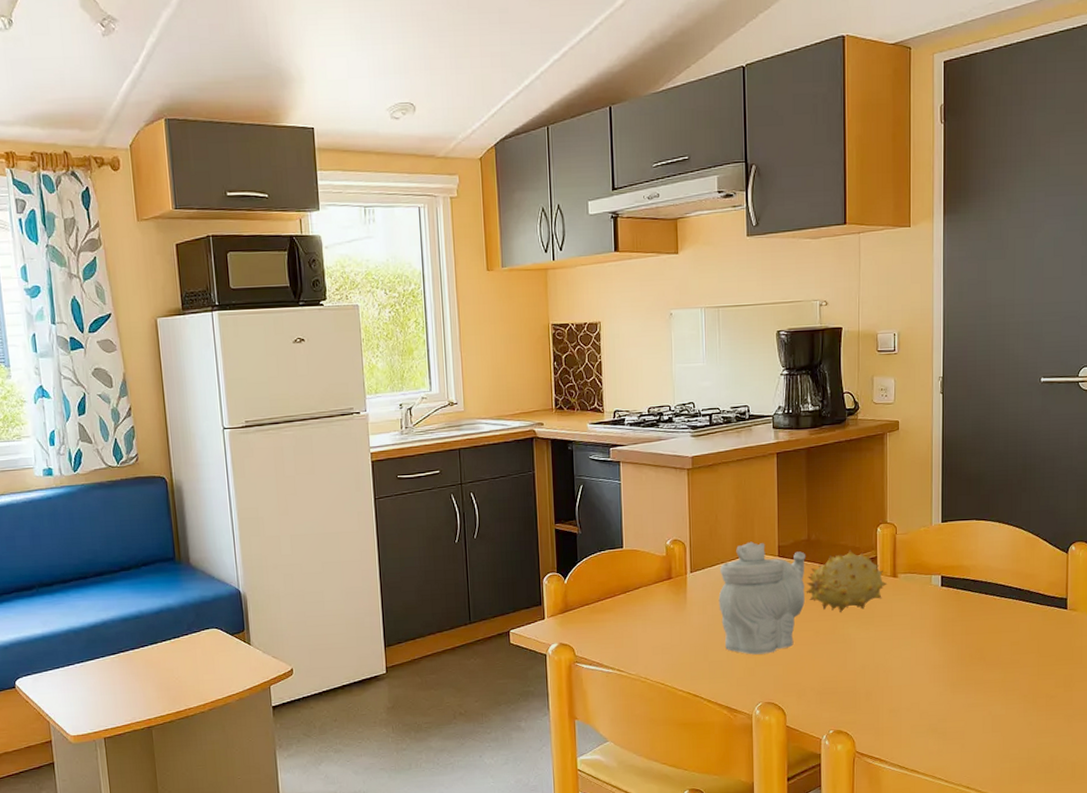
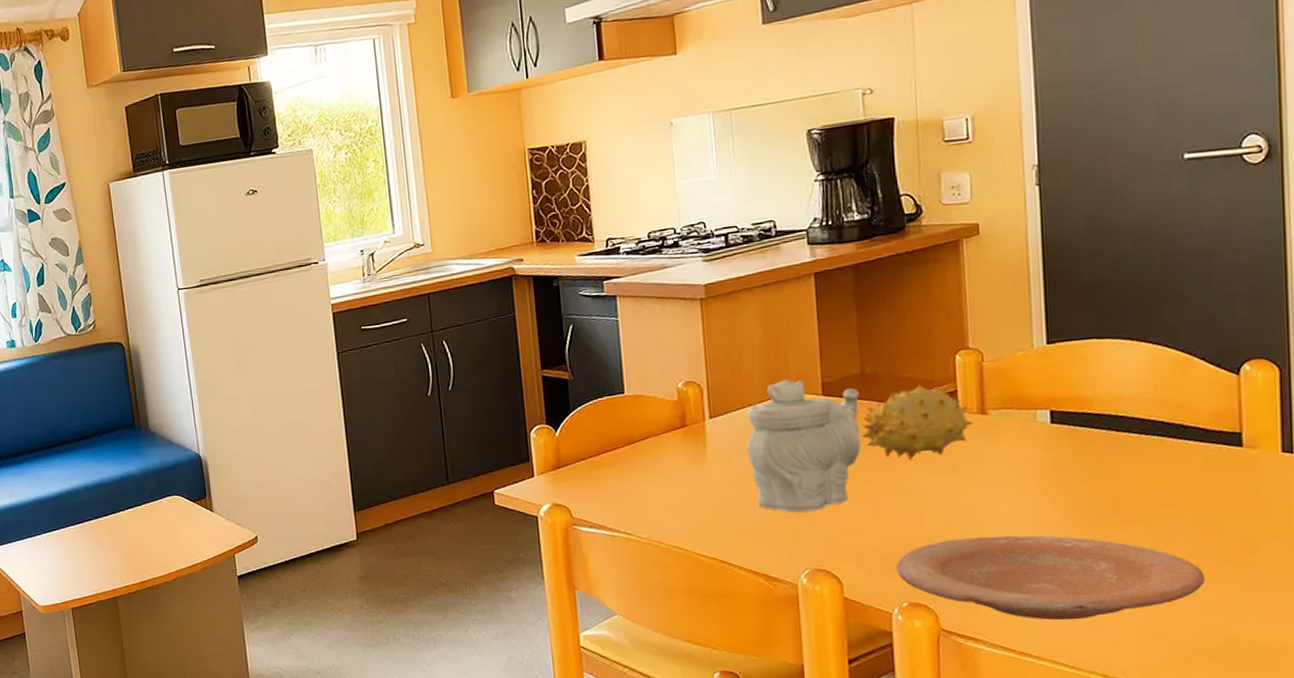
plate: none [827,676,1038,744] -> present [897,535,1205,620]

